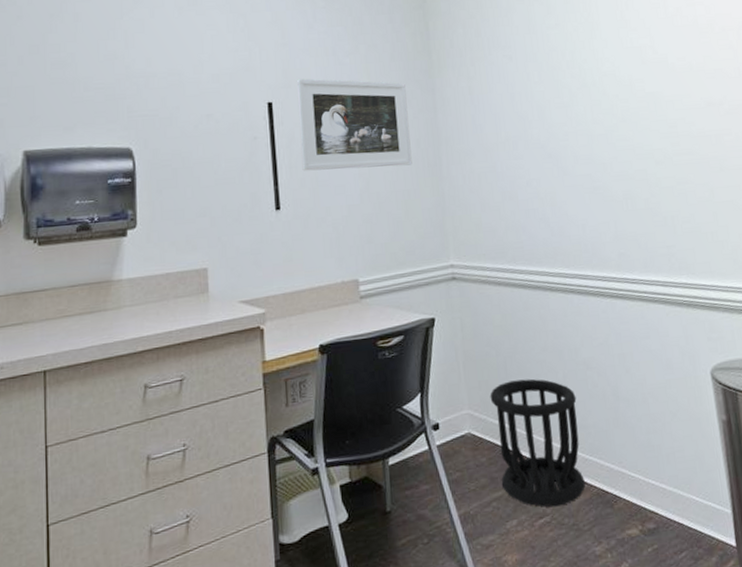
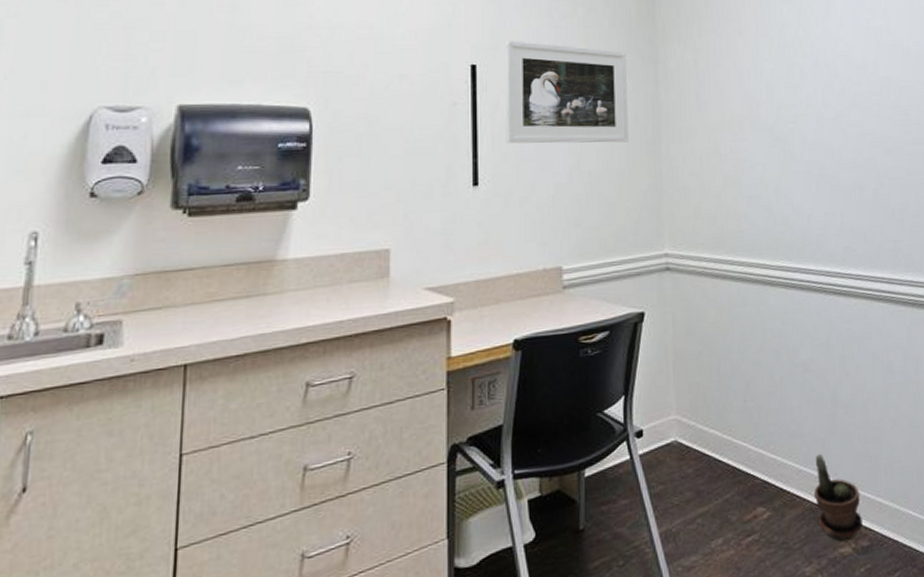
wastebasket: present [490,378,585,507] -> none [700,381,798,524]
potted plant: none [600,444,648,523] -> present [813,453,863,541]

